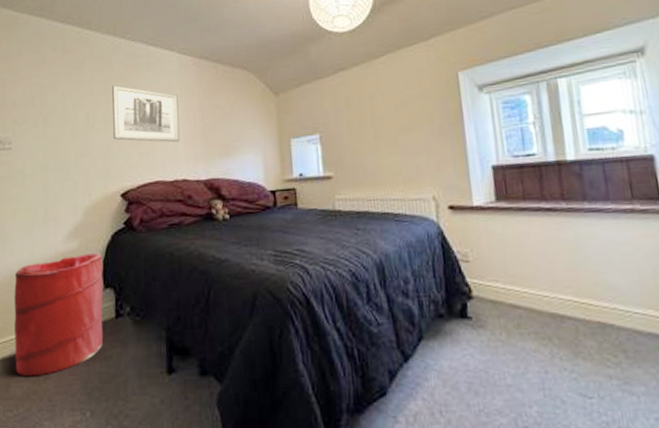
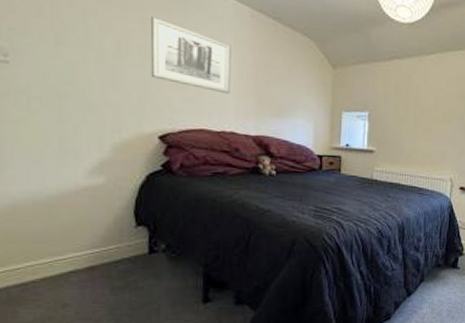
laundry hamper: present [14,253,104,377] -> none [19,191,135,304]

